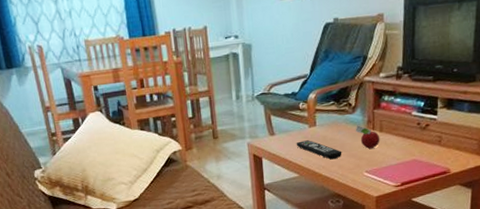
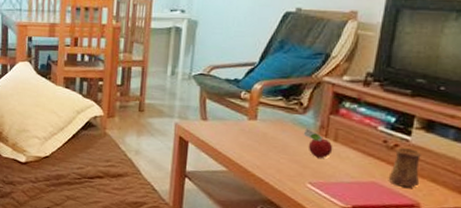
remote control: present [296,140,342,160] -> none [230,132,284,161]
cup: none [424,125,448,159] -> present [388,148,421,188]

